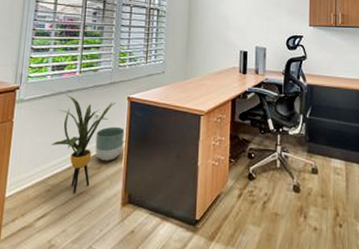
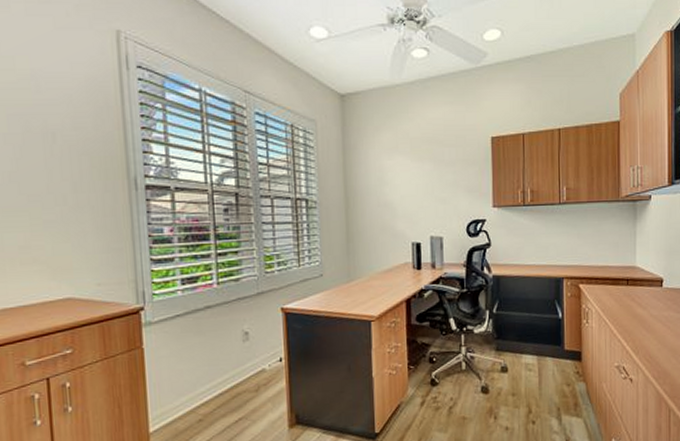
house plant: present [51,95,116,194] -> none [196,311,267,421]
planter: present [95,126,125,161] -> none [248,342,283,382]

